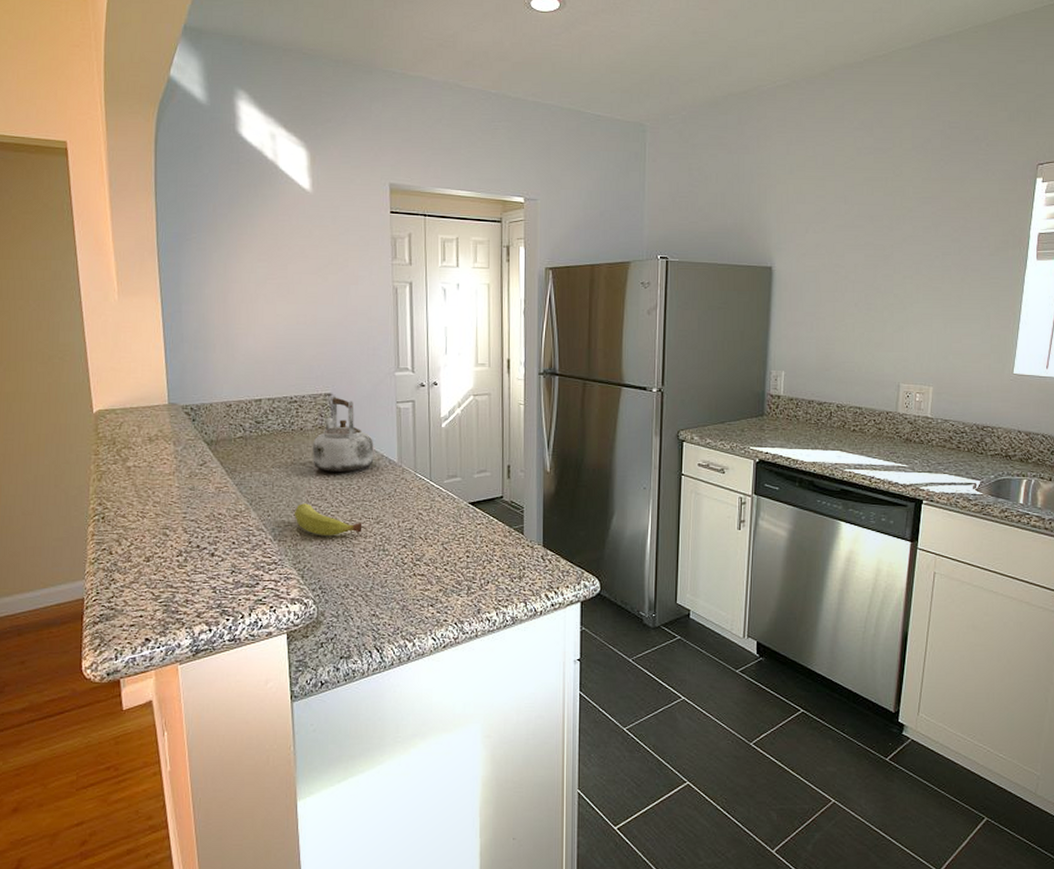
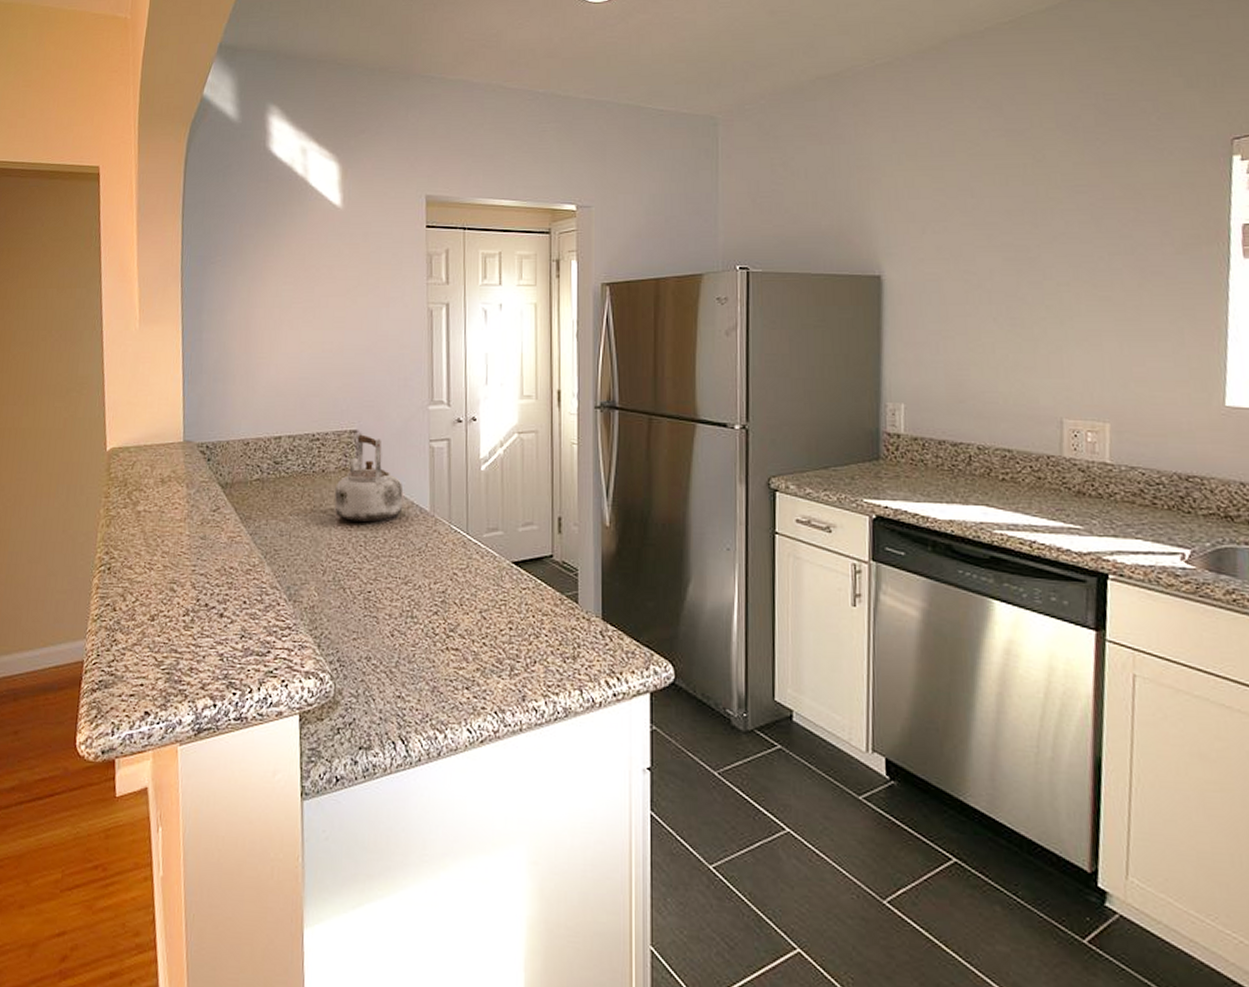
fruit: present [293,503,363,535] -> none [311,558,388,597]

